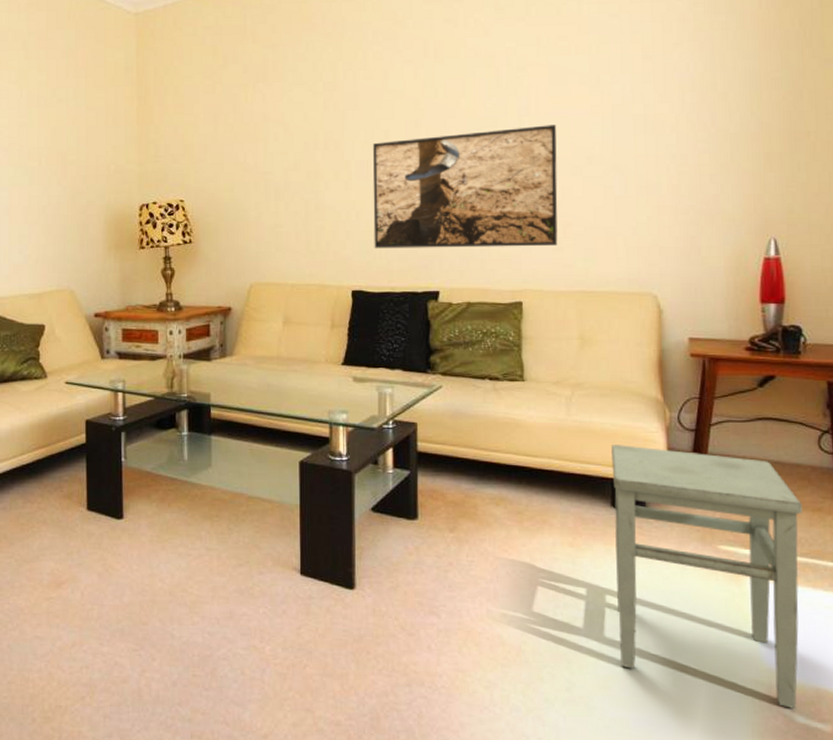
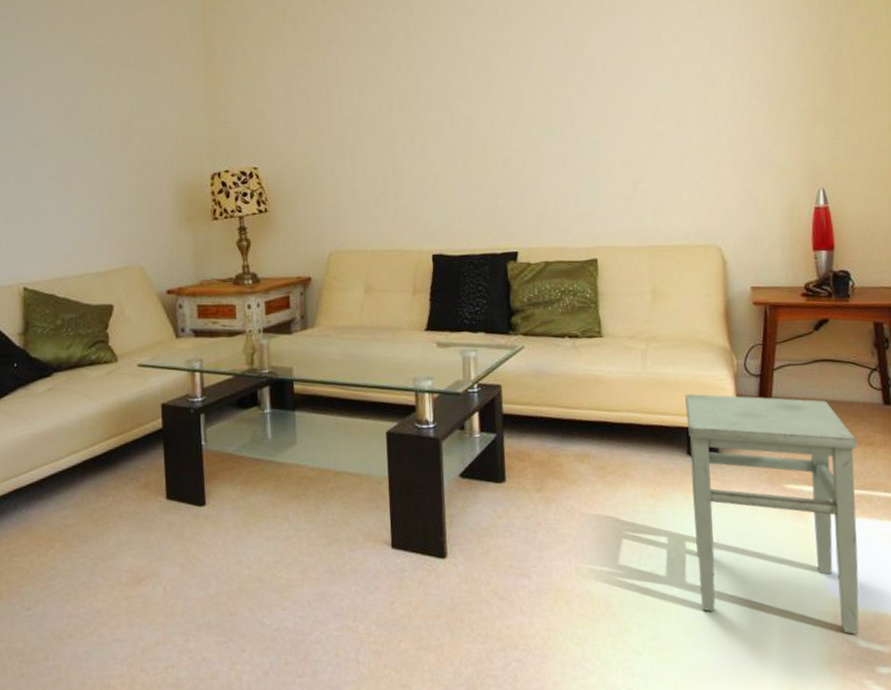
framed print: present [373,125,558,249] -> none [448,83,628,211]

